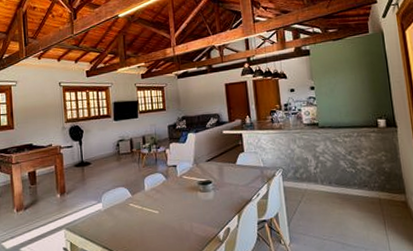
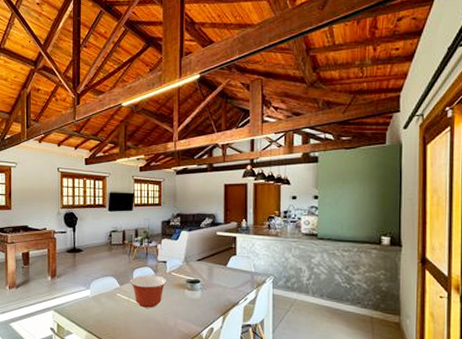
mixing bowl: none [141,180,179,215] -> present [129,275,167,308]

